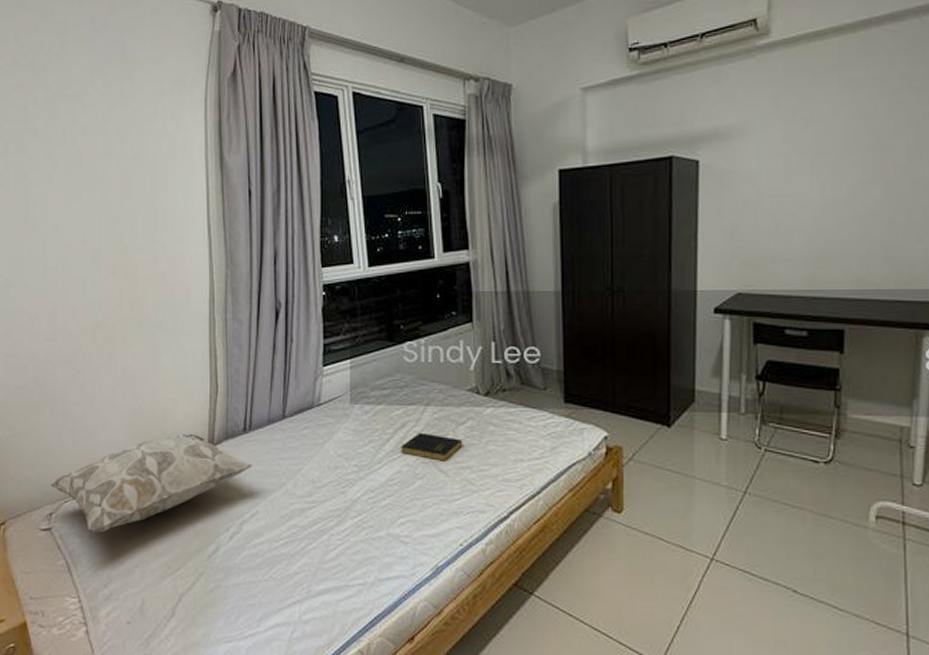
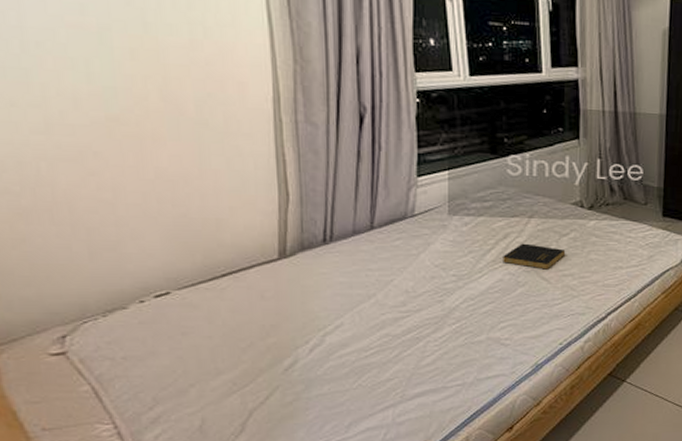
decorative pillow: present [50,434,252,534] -> none [60,246,335,355]

